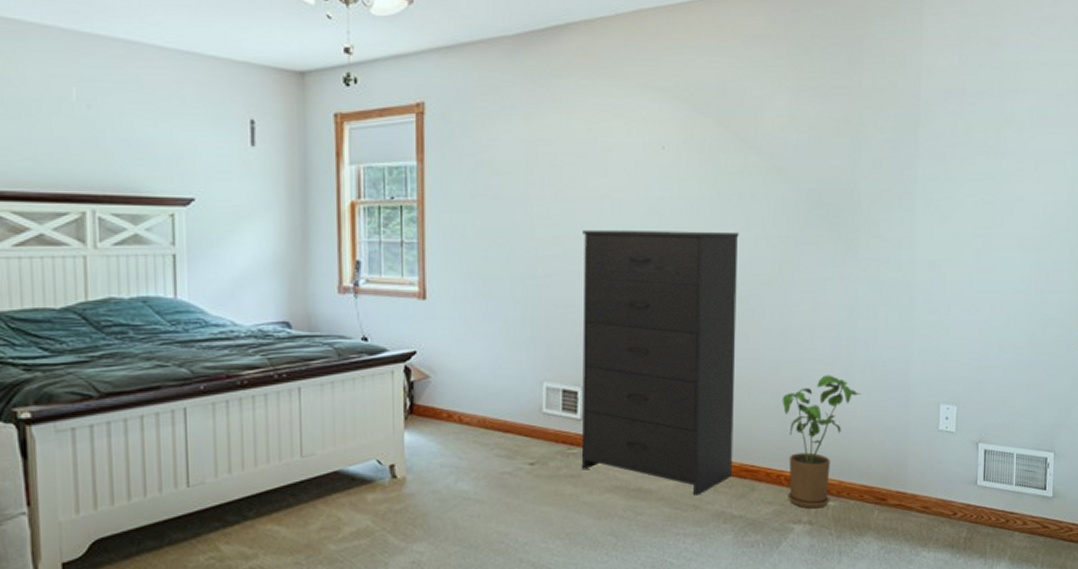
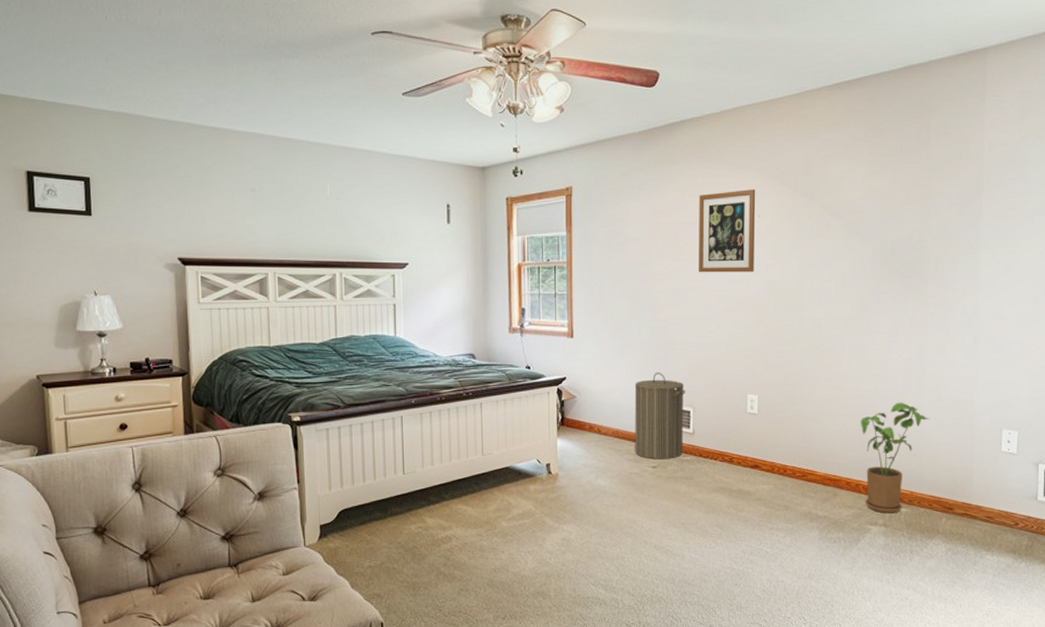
laundry hamper: none [506,343,572,454] -> present [634,372,686,459]
dresser: present [581,229,739,496] -> none [693,282,823,498]
wall art: none [589,113,659,217] -> present [699,189,756,273]

